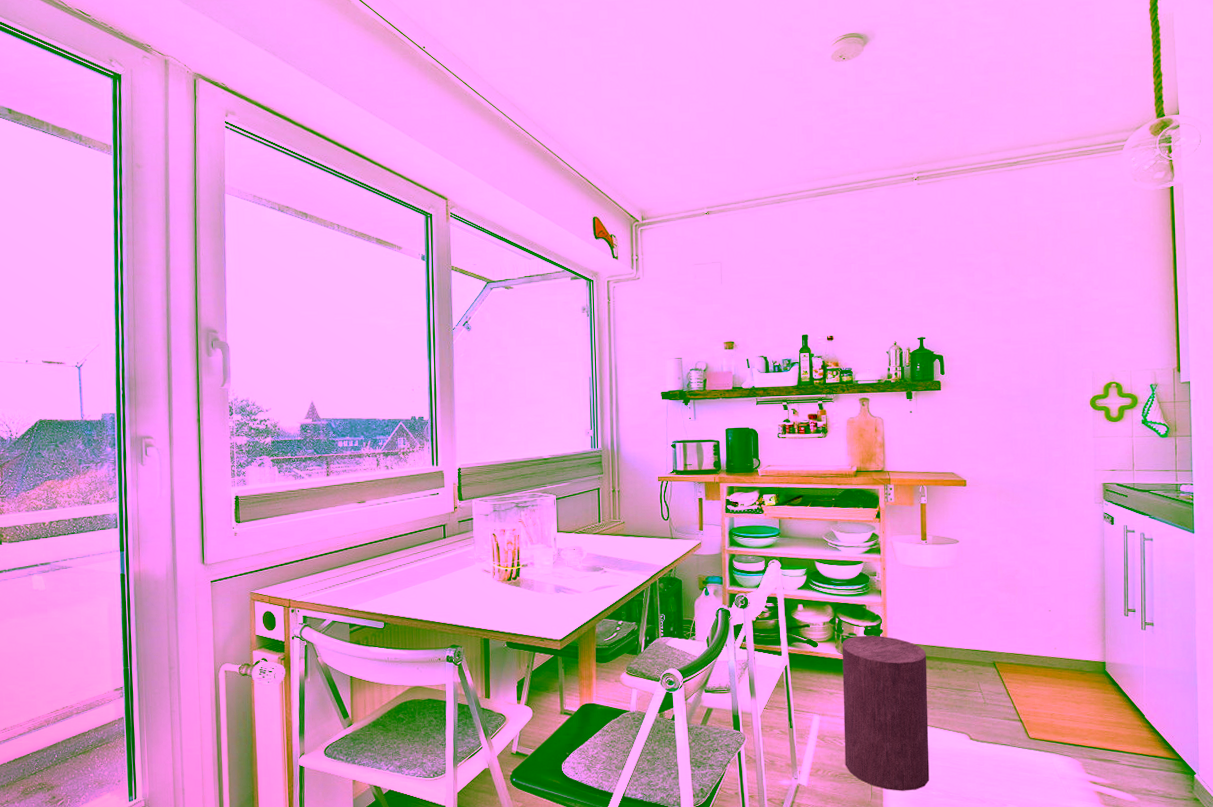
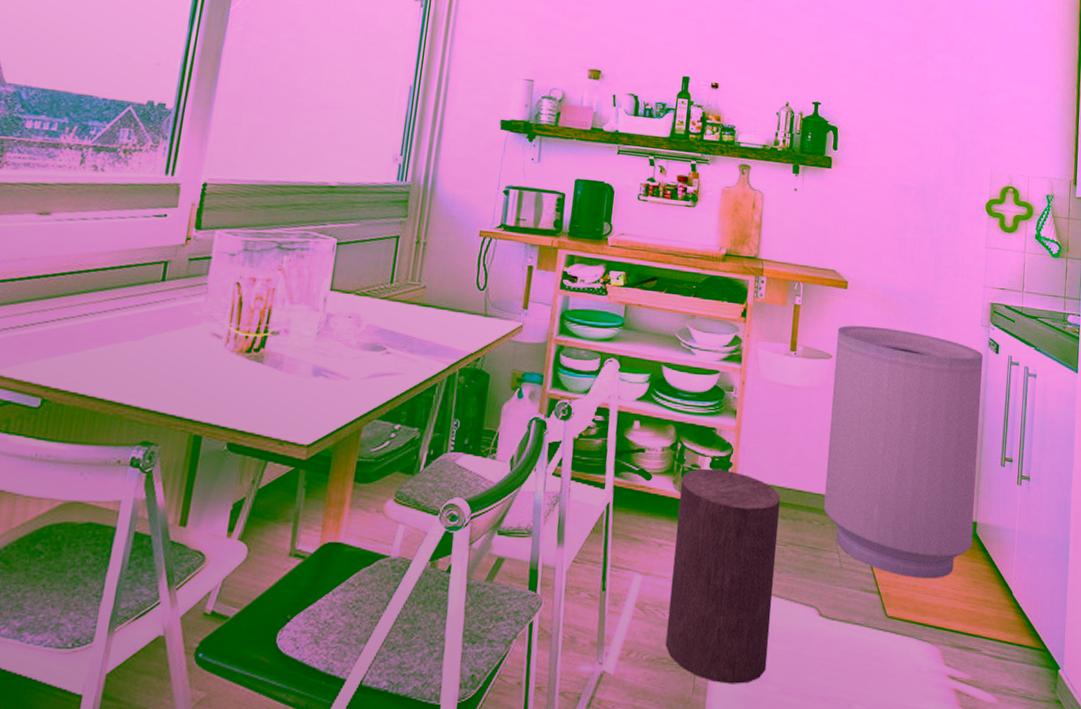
trash can: none [962,513,1103,709] -> present [824,325,984,579]

